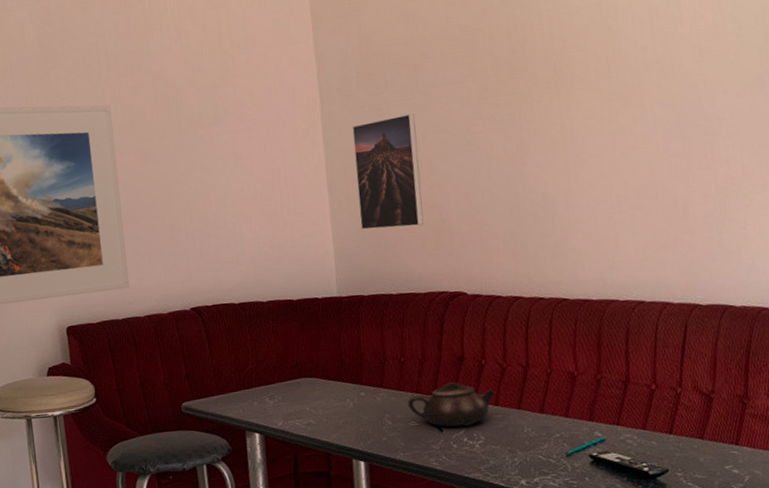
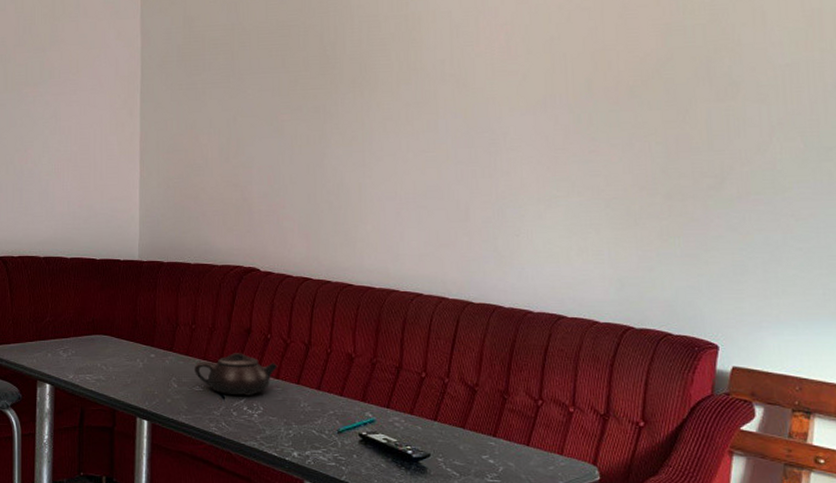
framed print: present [352,113,424,230] -> none [167,96,228,202]

